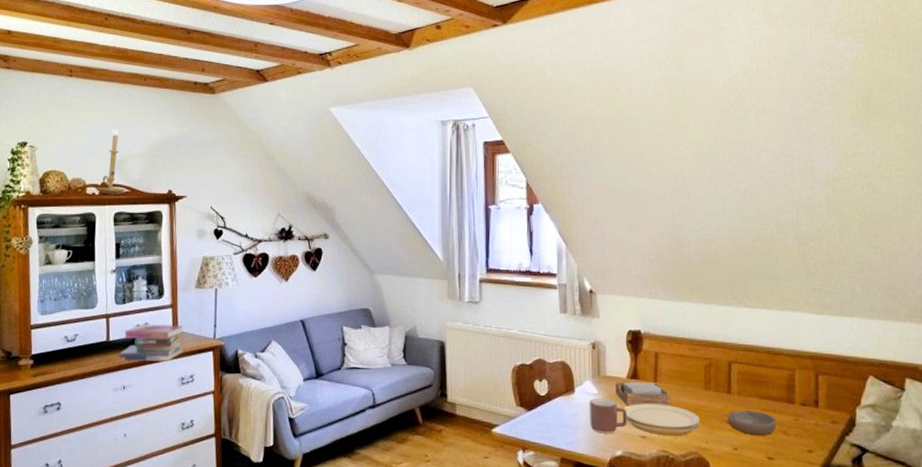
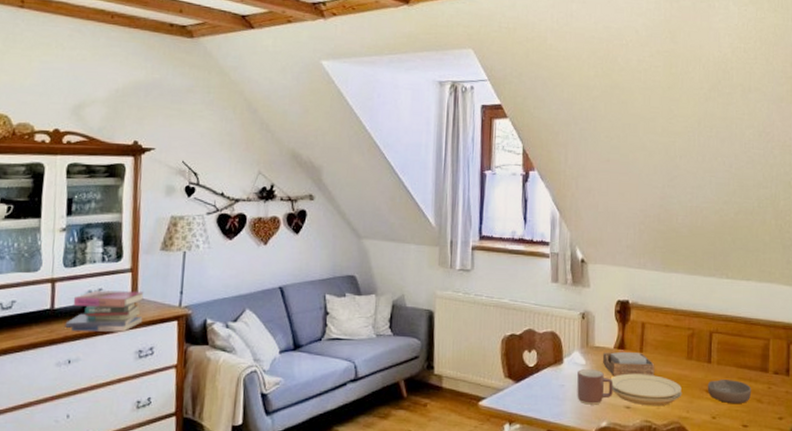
candle holder: present [95,129,125,195] -> none [45,70,83,144]

